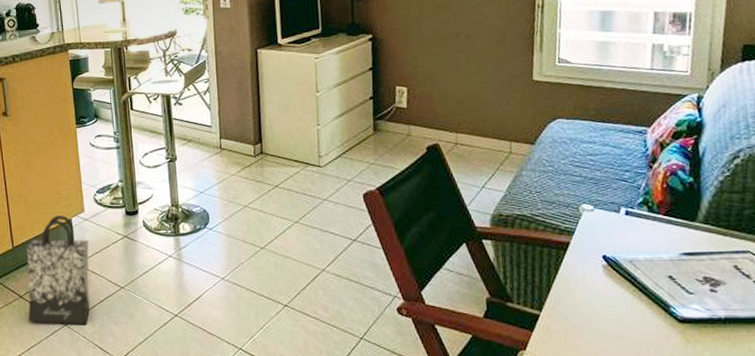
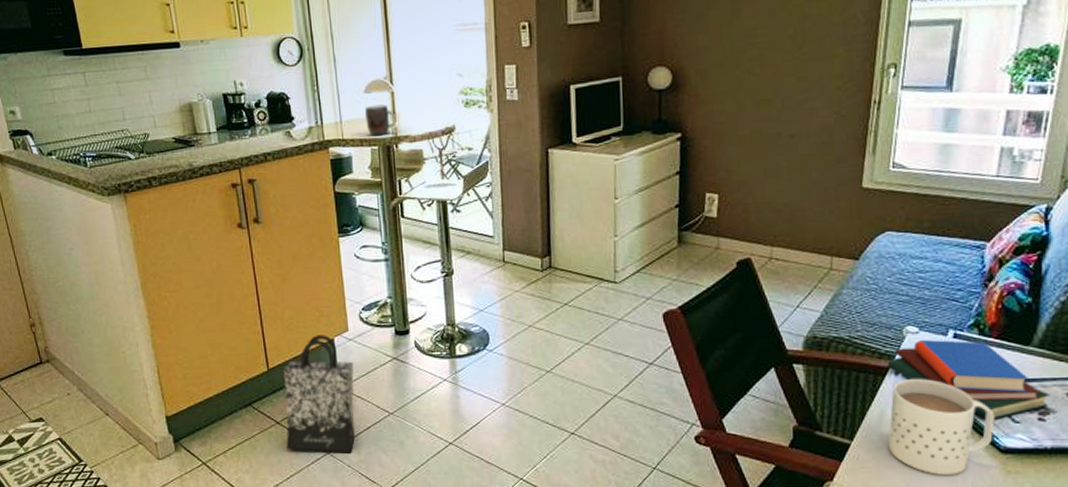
mug: none [100,13,127,40] -> present [365,104,397,136]
book: none [568,217,719,291] -> present [888,340,1050,420]
mug: none [574,253,670,344] -> present [888,379,994,475]

